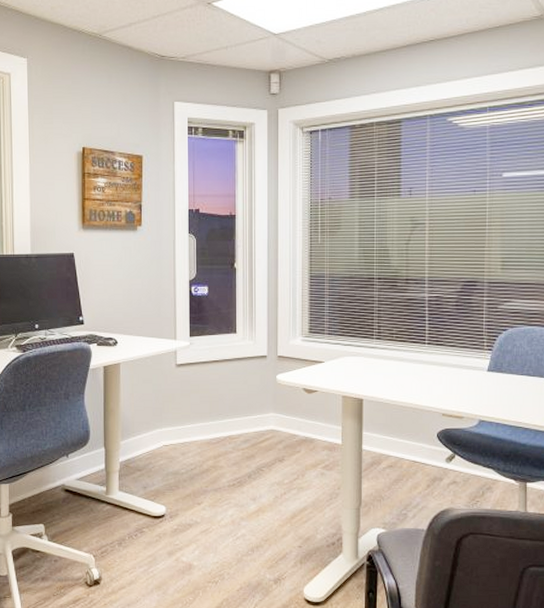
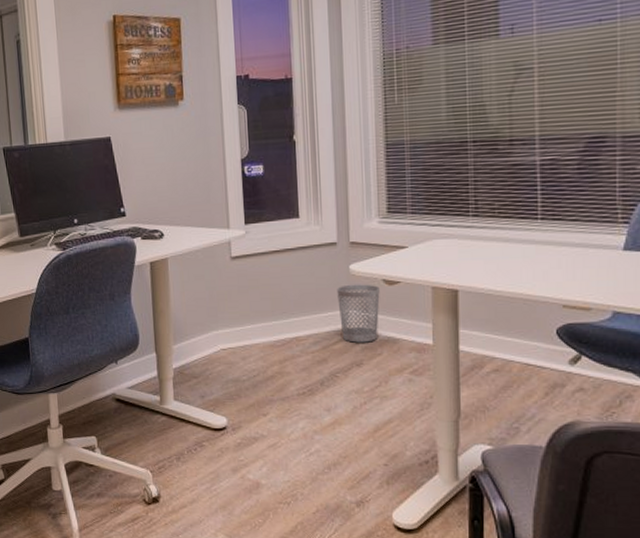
wastebasket: none [265,391,300,442] -> present [337,284,380,343]

